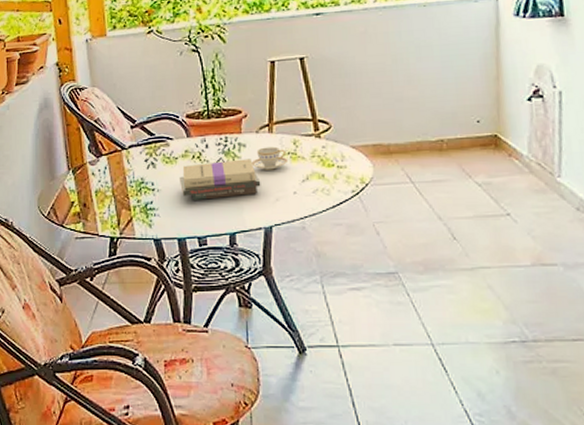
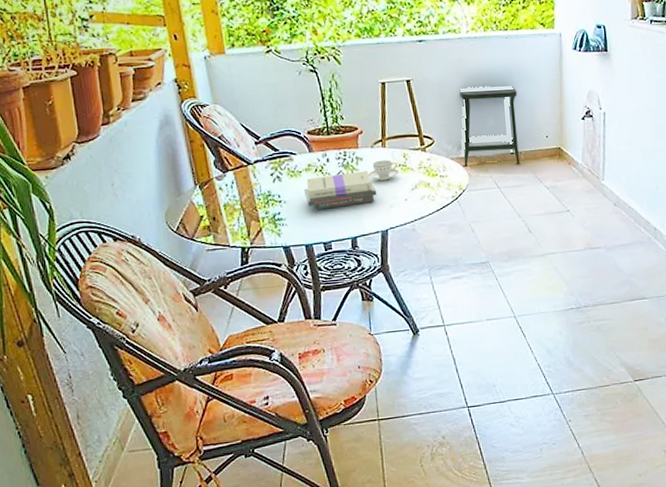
stool: none [363,63,442,158] -> present [459,87,521,168]

